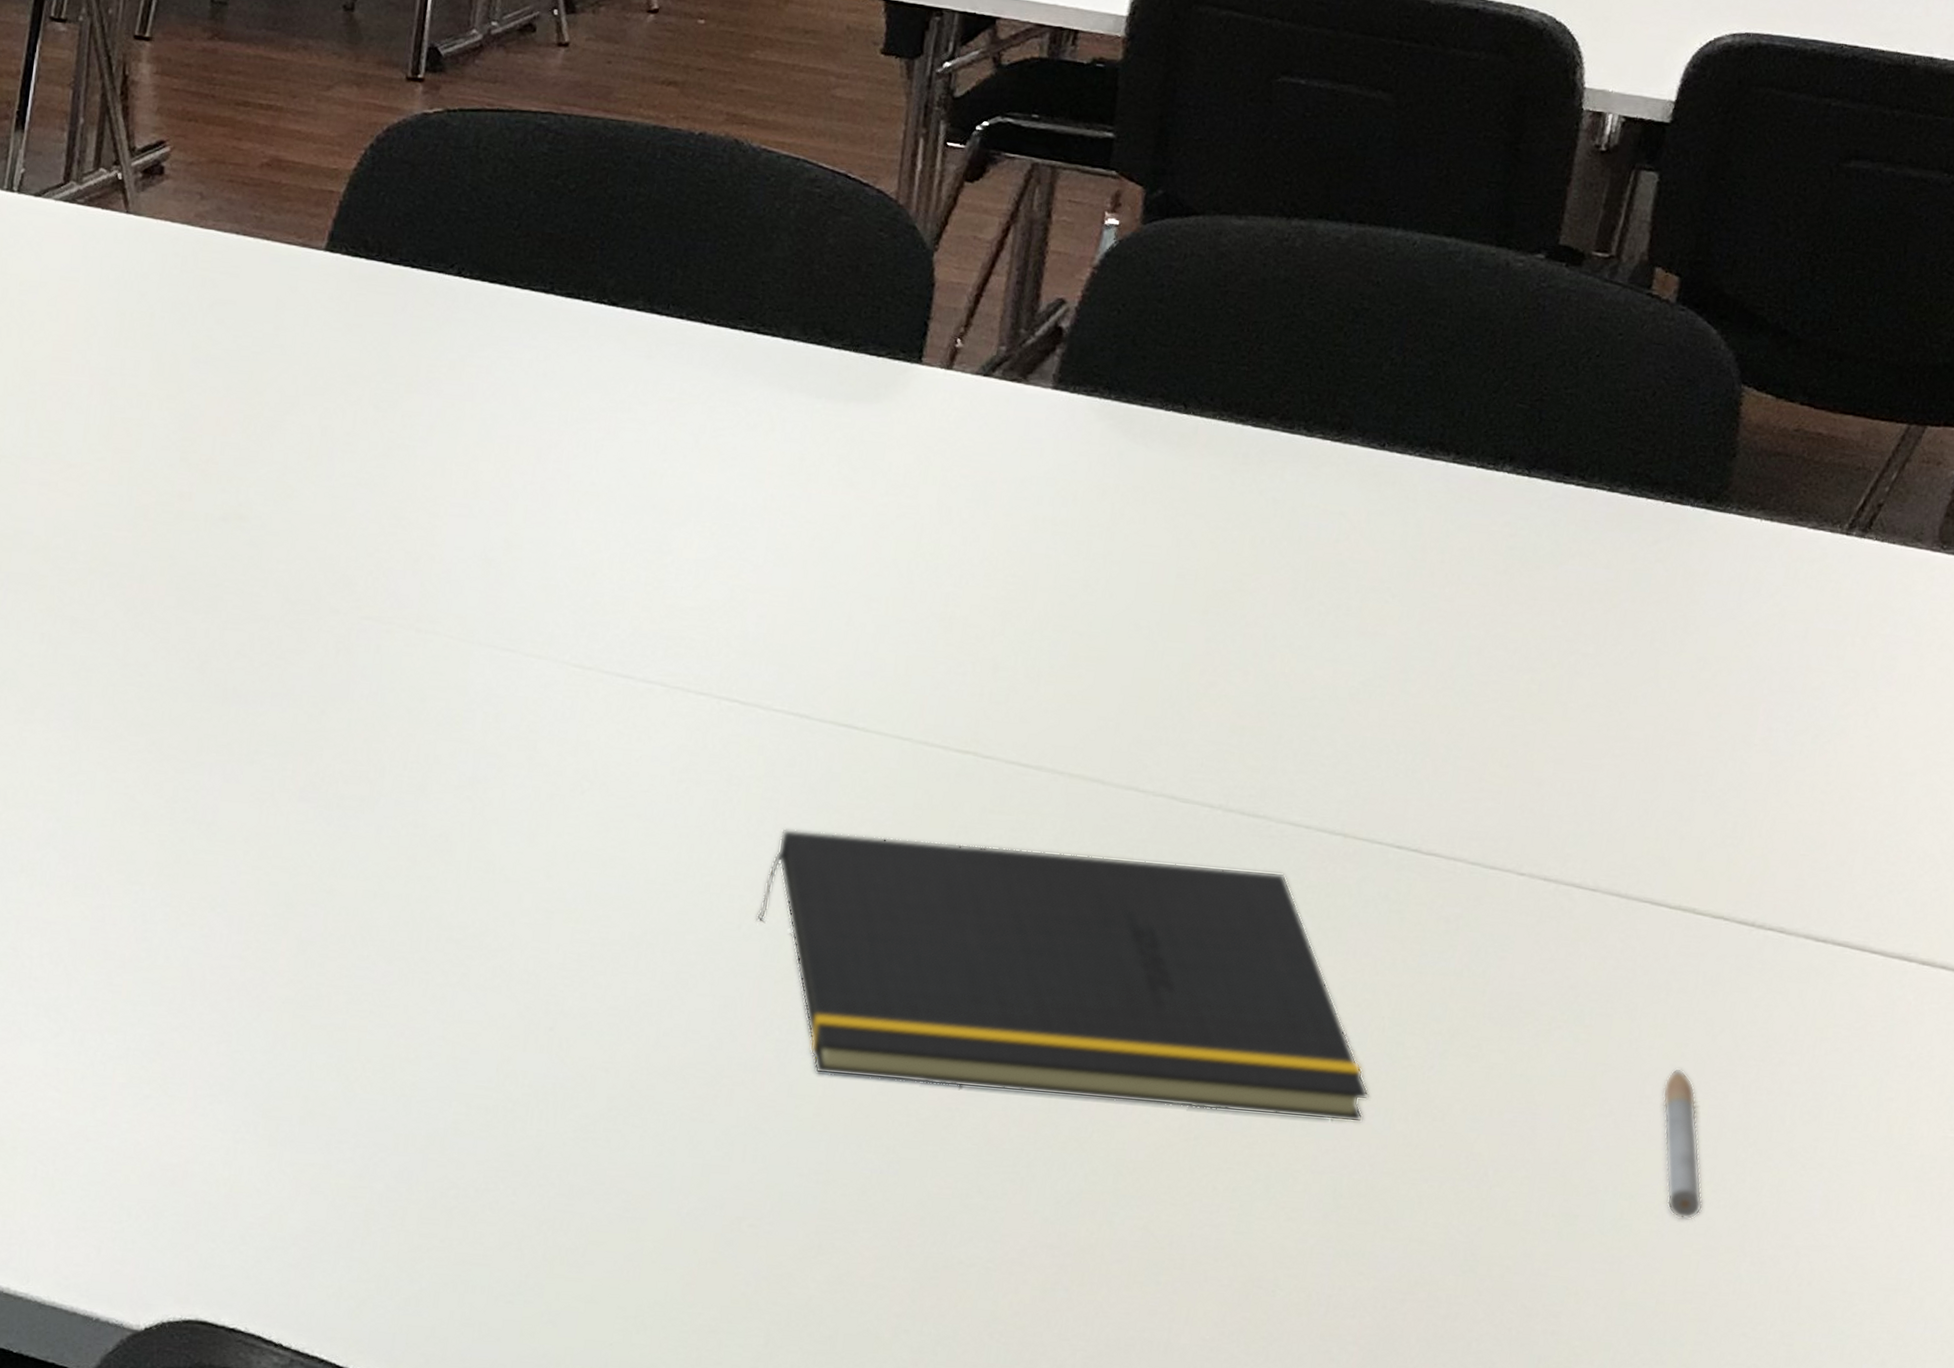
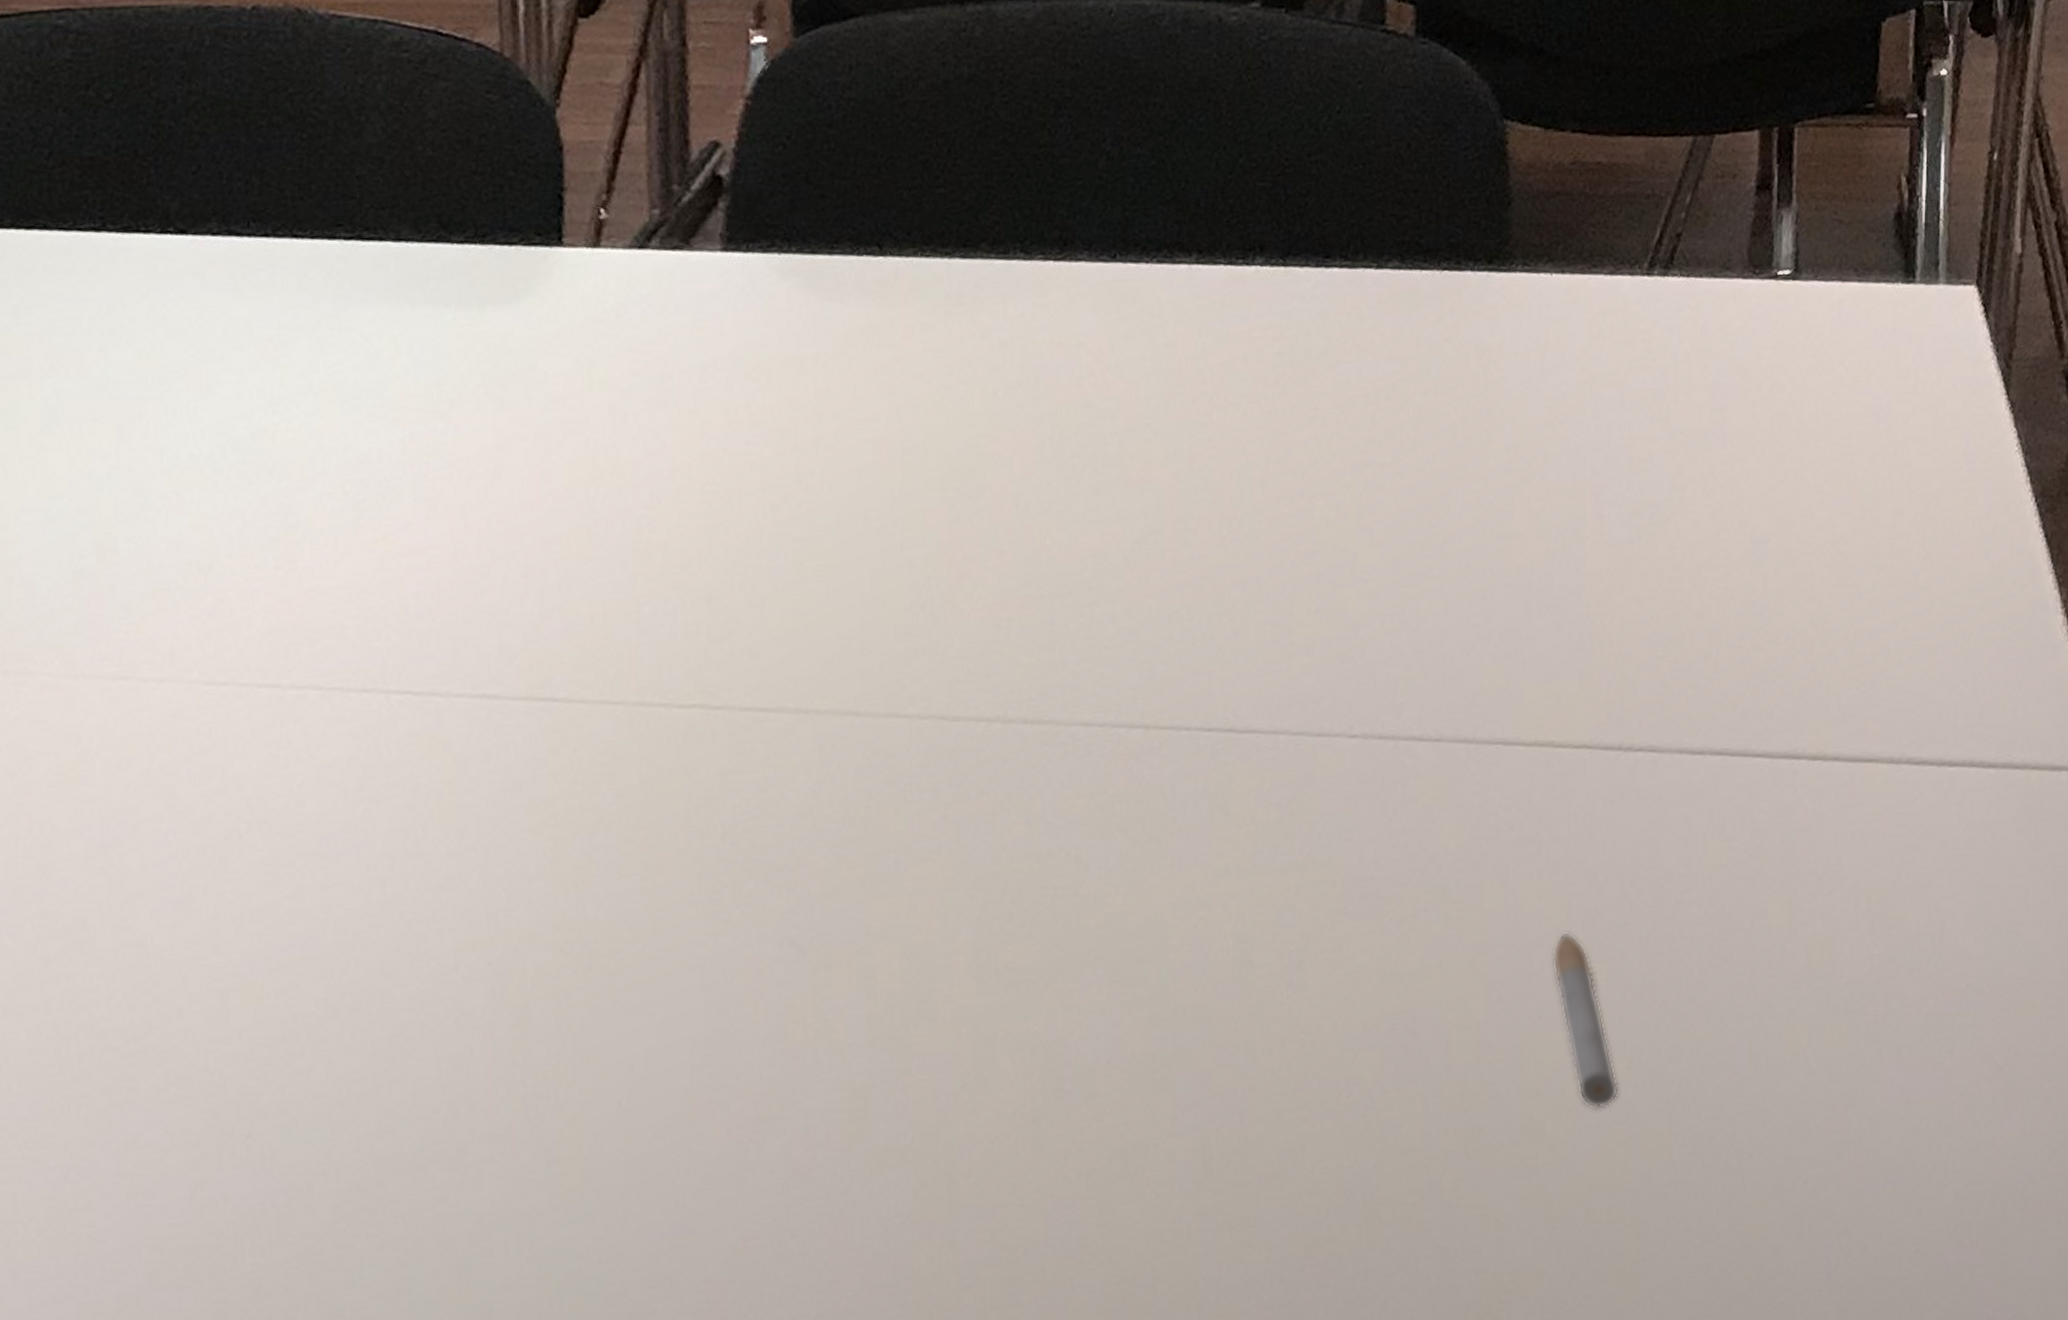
notepad: present [757,829,1370,1123] -> none [475,784,1224,1130]

